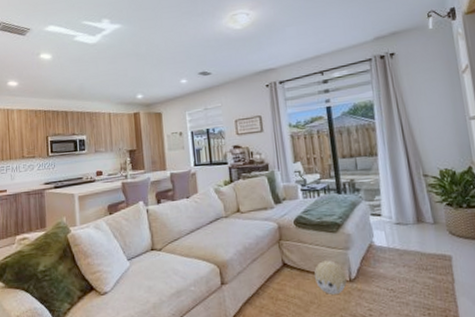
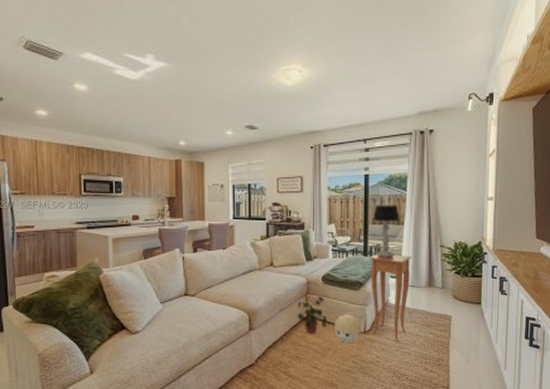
potted plant: none [271,242,306,286] -> present [297,296,328,334]
table lamp: none [341,135,372,194] -> present [373,205,400,258]
side table: none [344,188,399,290] -> present [370,254,411,342]

